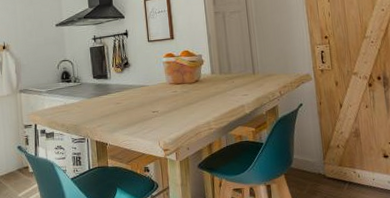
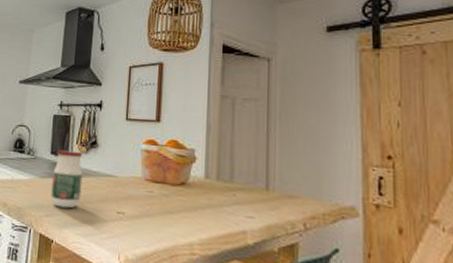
jar: none [97,72,124,118] -> present [51,149,83,209]

